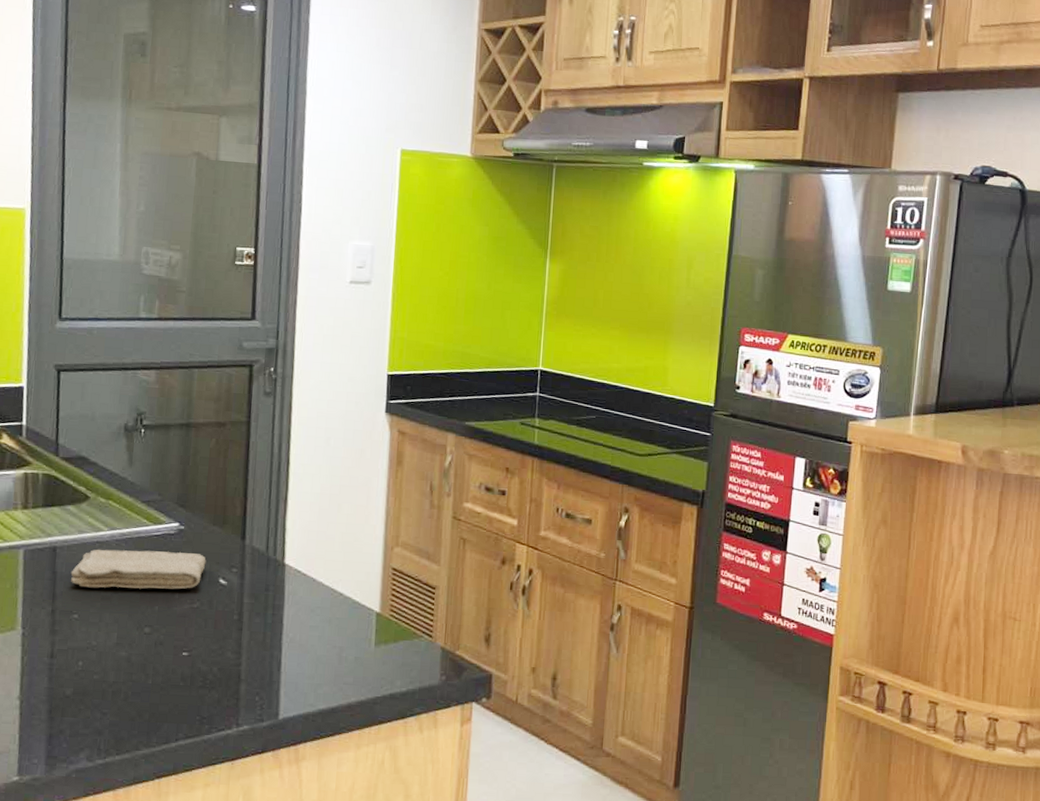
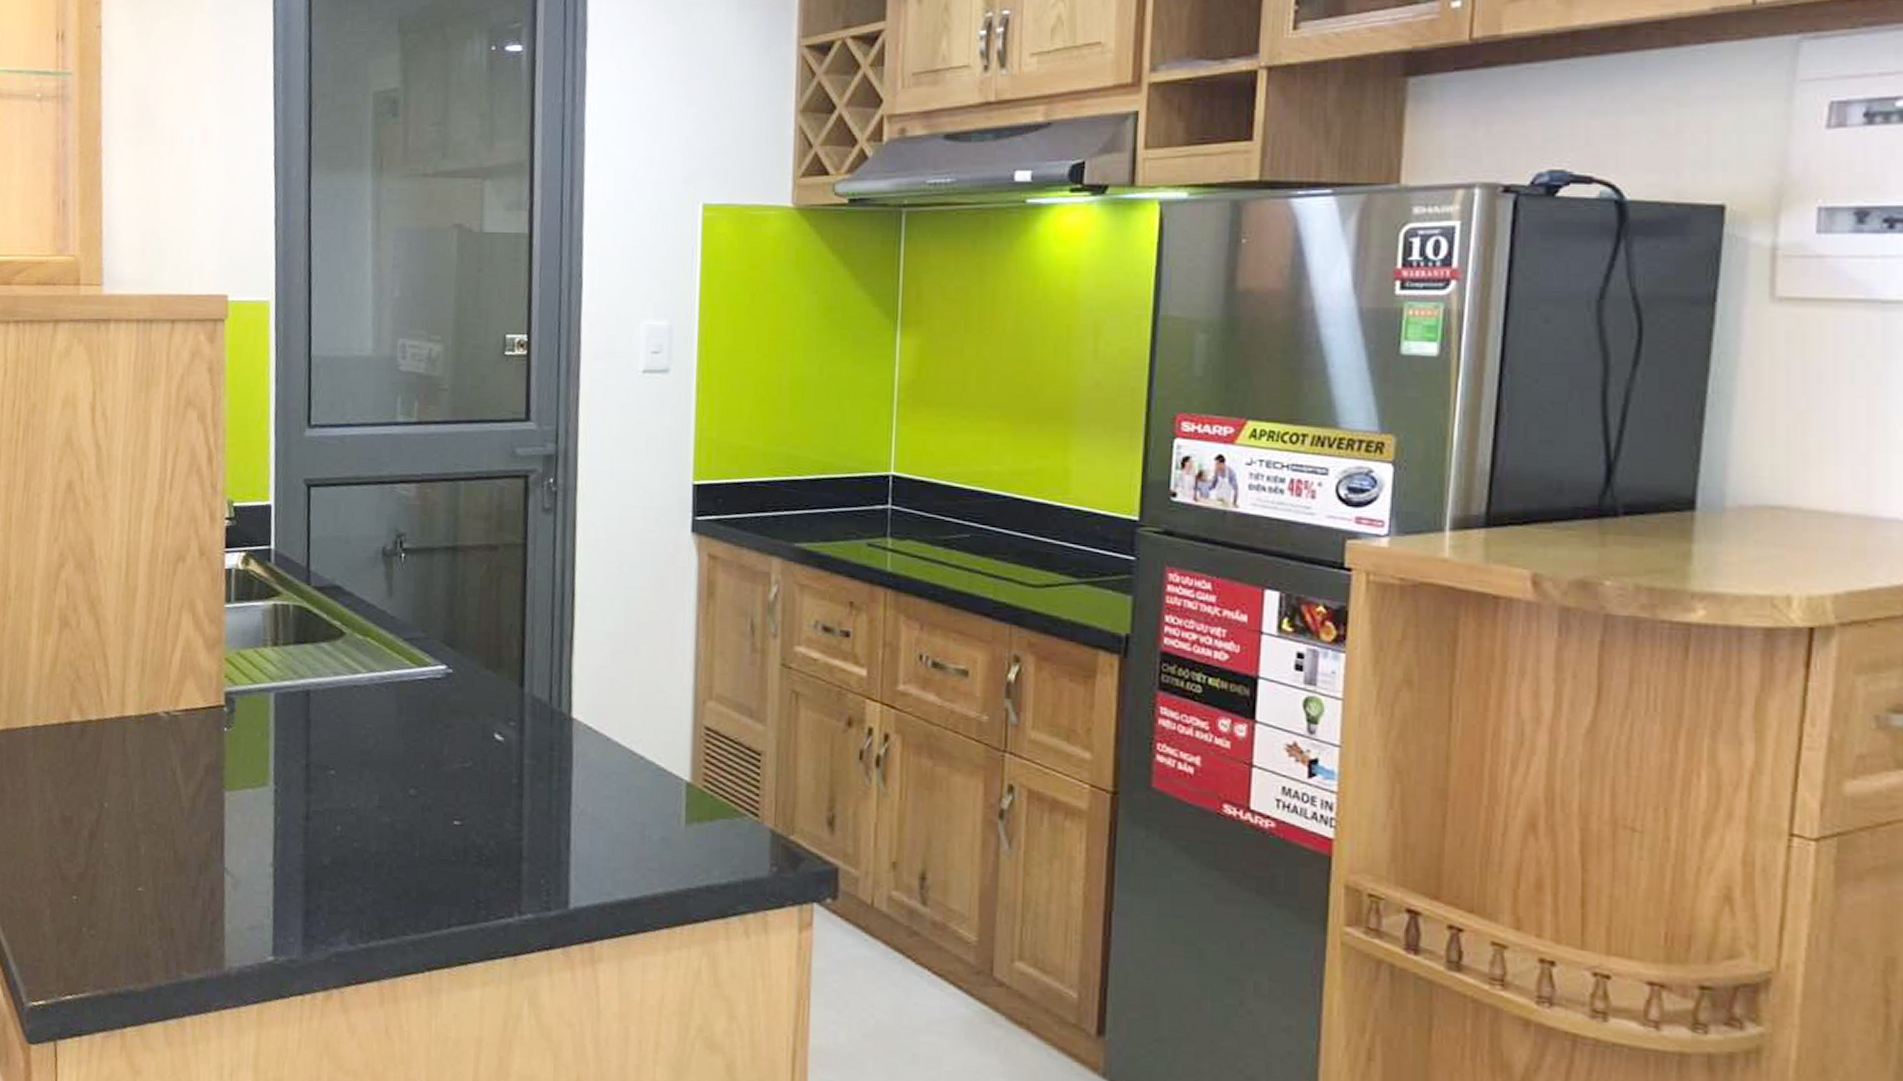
washcloth: present [70,549,206,590] -> none [326,694,479,745]

